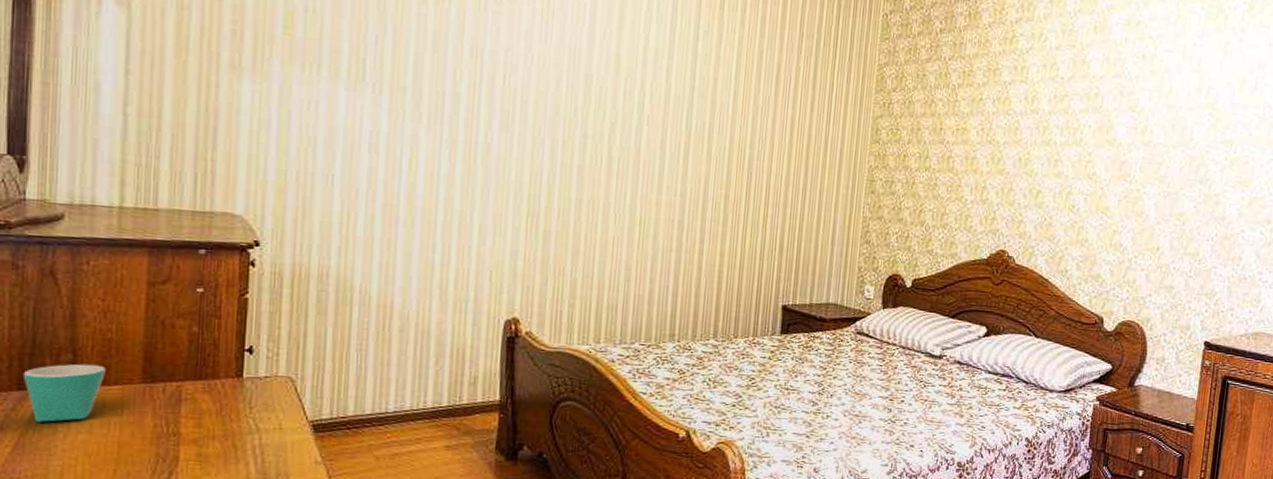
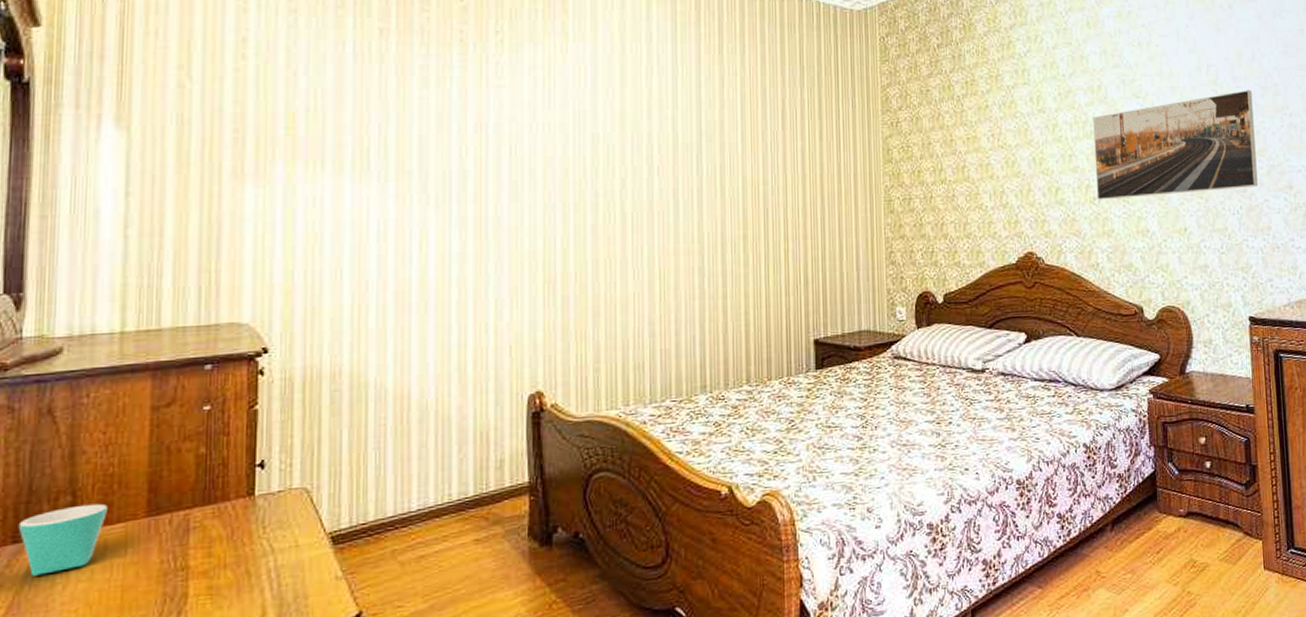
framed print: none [1076,118,1248,217] -> present [1093,90,1258,200]

